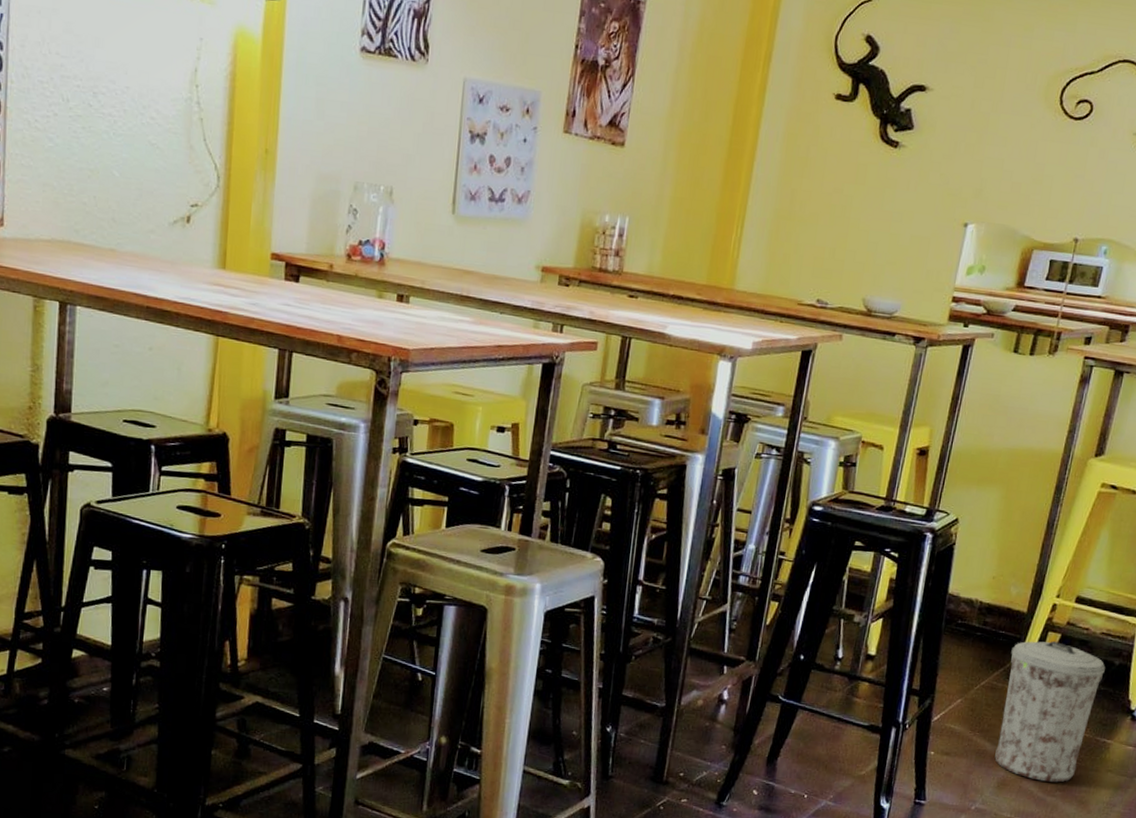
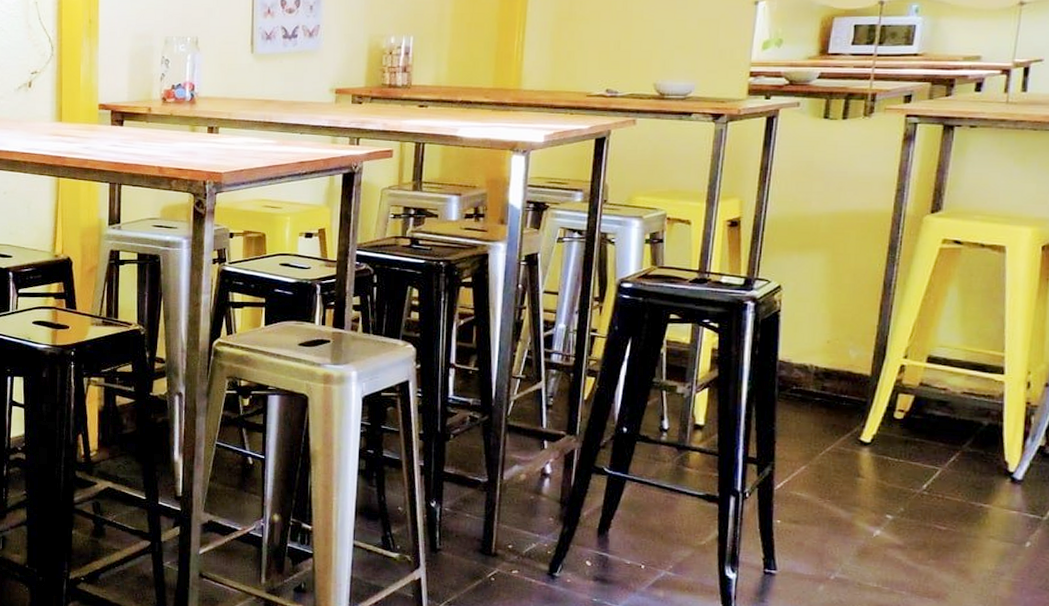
trash can: present [995,641,1105,783] -> none [851,403,972,550]

